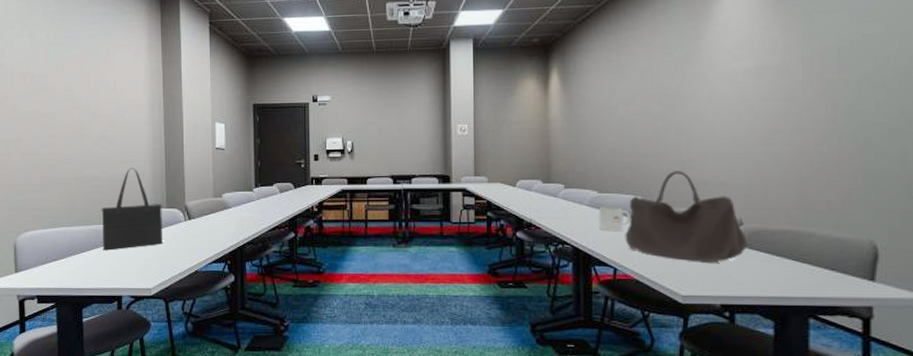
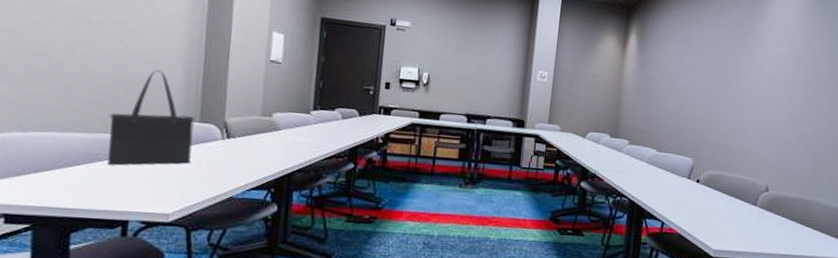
mug: present [598,205,630,232] -> none [654,163,682,189]
handbag: present [625,171,747,261] -> none [674,138,770,222]

